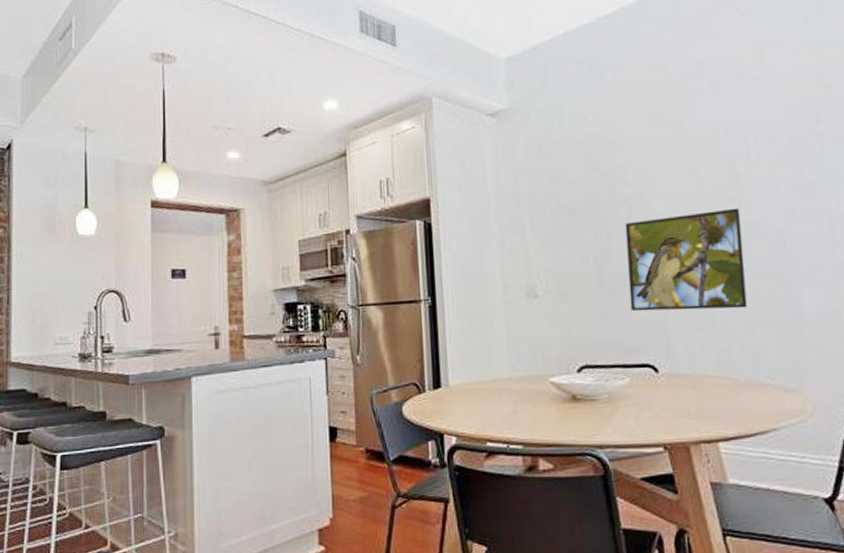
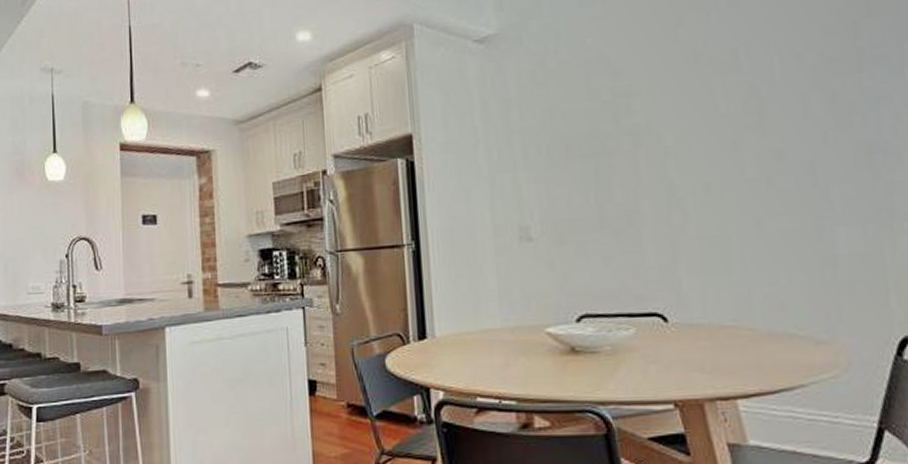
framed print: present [624,208,748,312] -> none [629,137,771,255]

